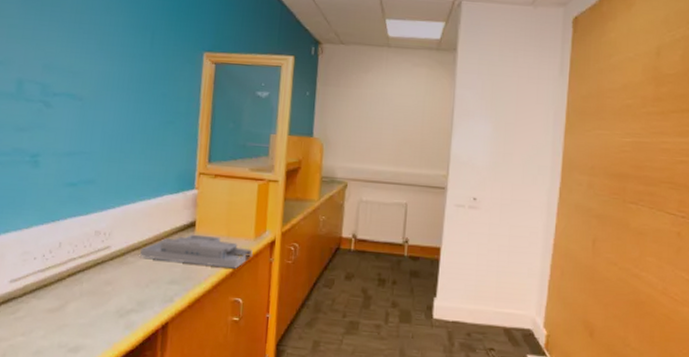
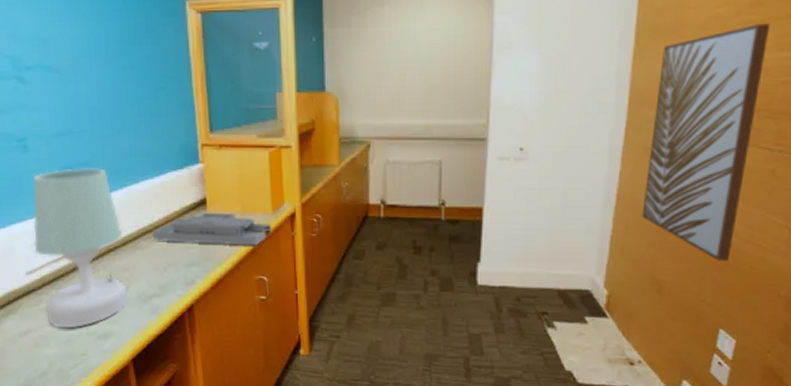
table lamp: none [22,185,113,340] -> present [32,168,129,329]
wall art: none [574,114,669,310] -> present [641,23,771,261]

